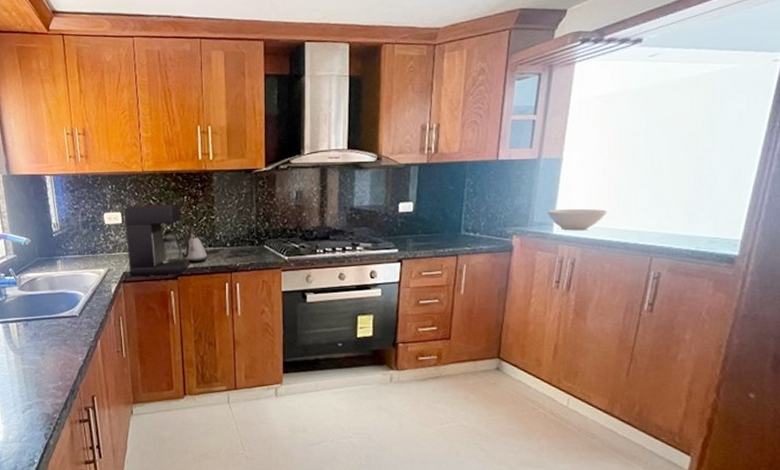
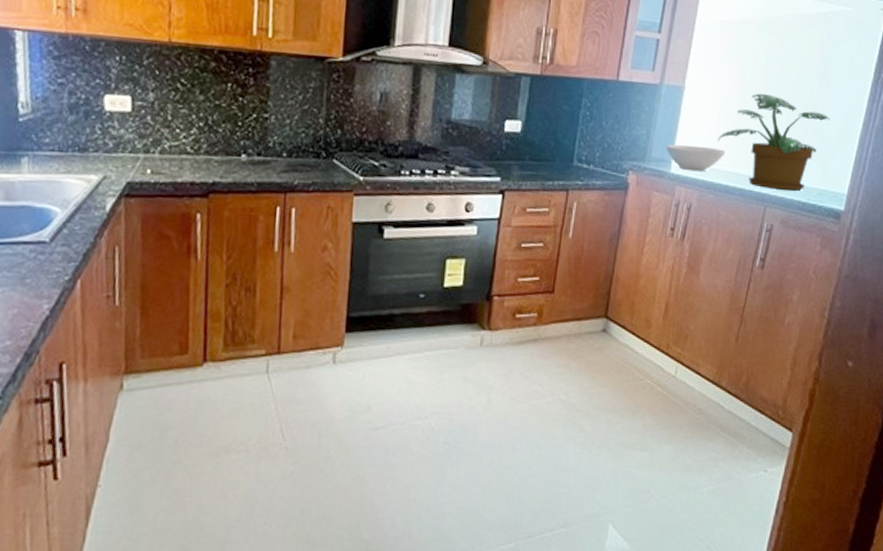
coffee maker: present [124,204,189,276] -> none [135,88,230,191]
kettle: present [183,226,207,264] -> none [219,124,254,178]
potted plant: none [598,156,719,241] -> present [717,94,830,191]

